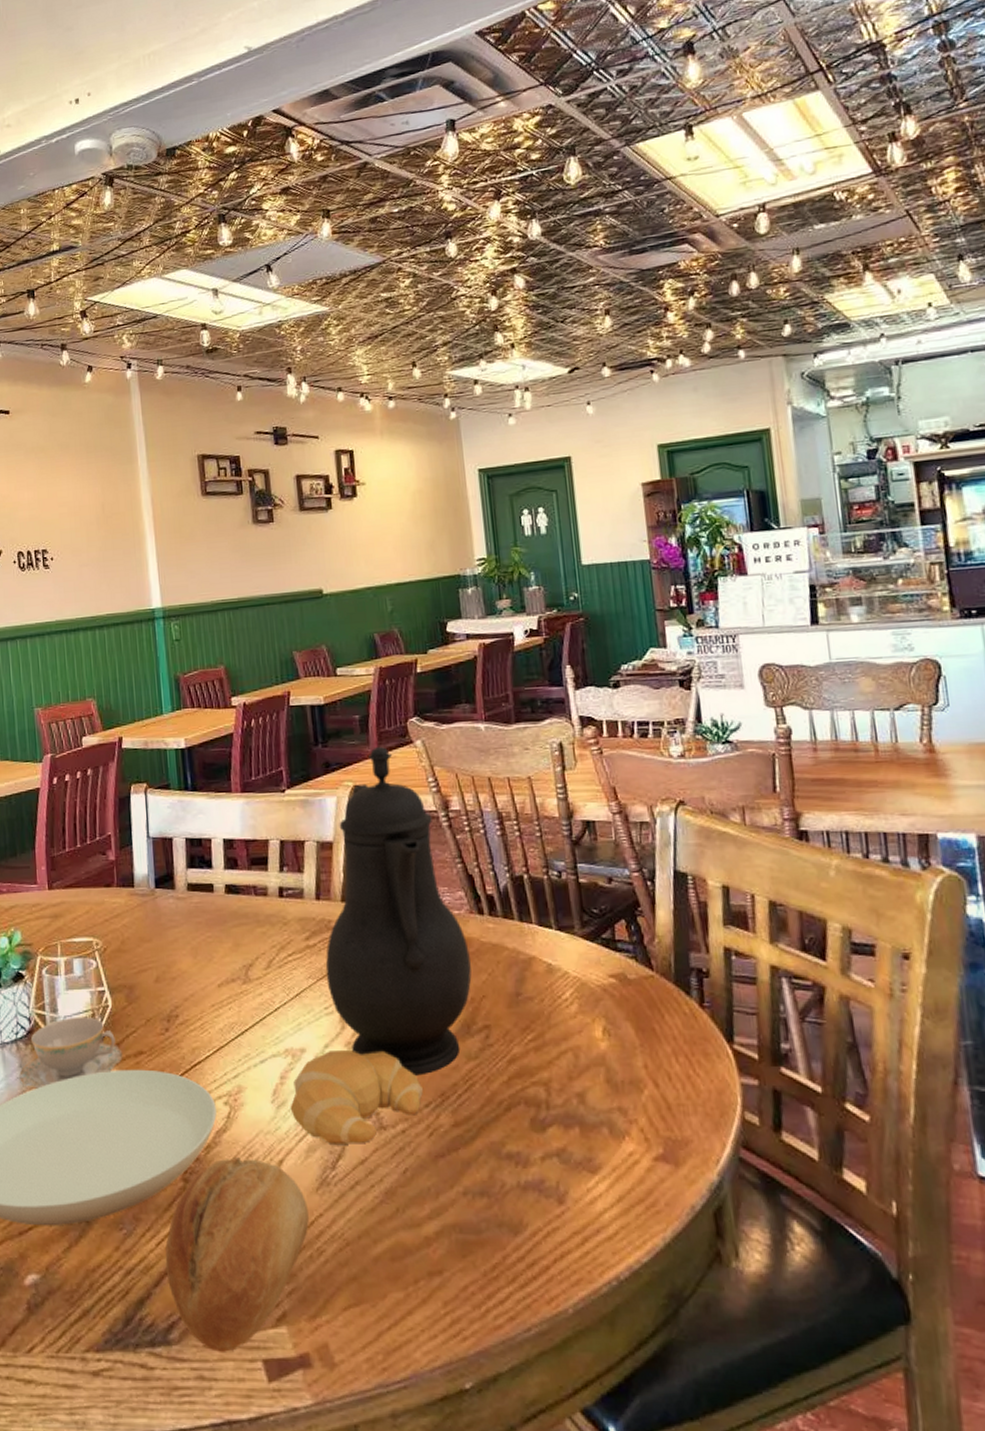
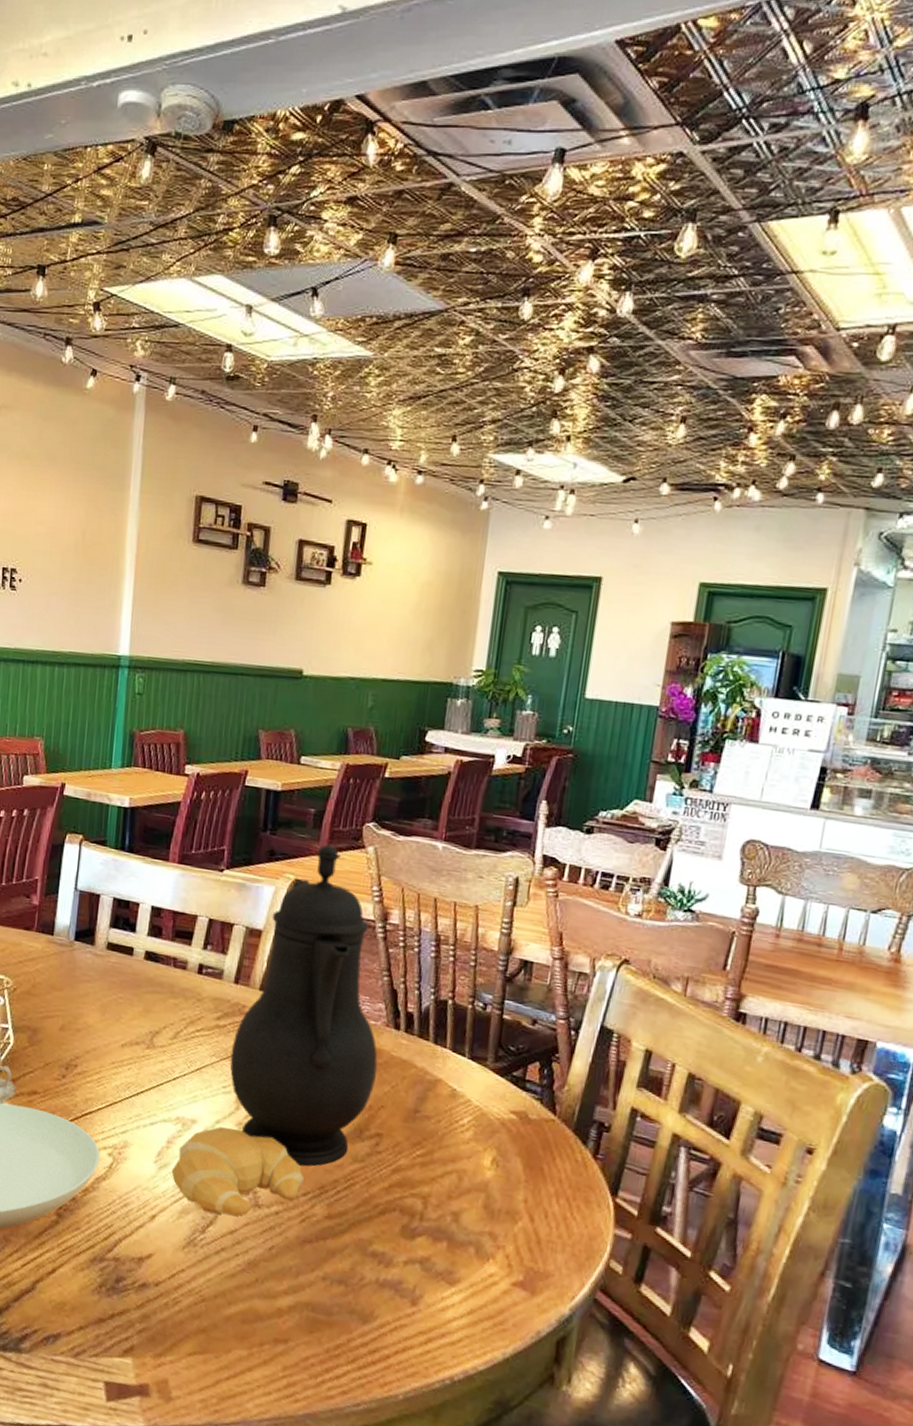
bread roll: present [165,1157,309,1352] -> none [27,1203,172,1369]

